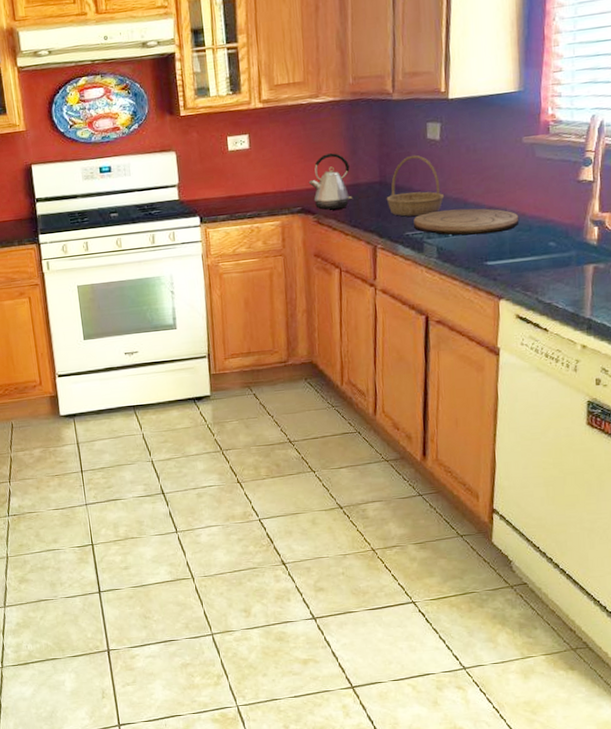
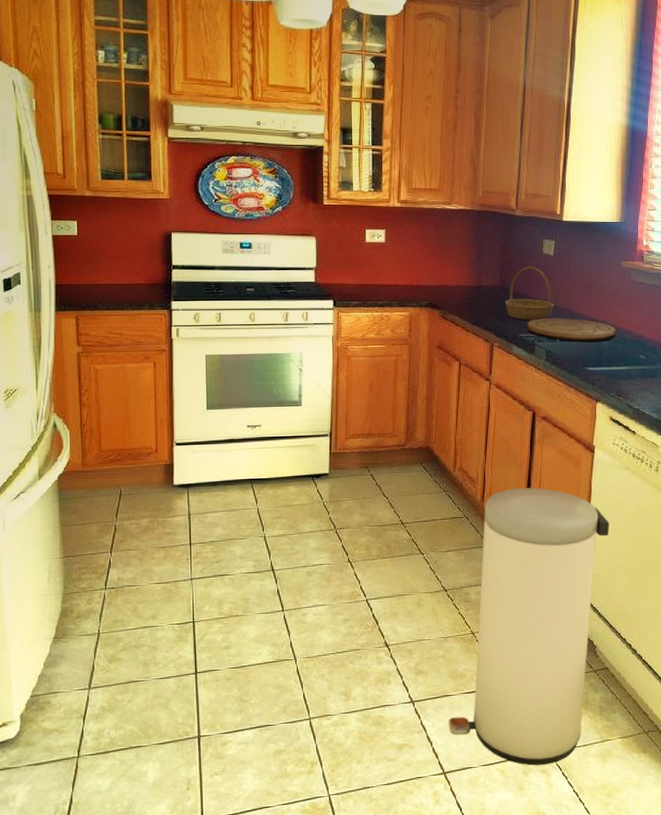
kettle: present [308,153,352,211] -> none [437,256,475,307]
pedal bin: none [353,397,522,681] -> present [448,487,610,766]

